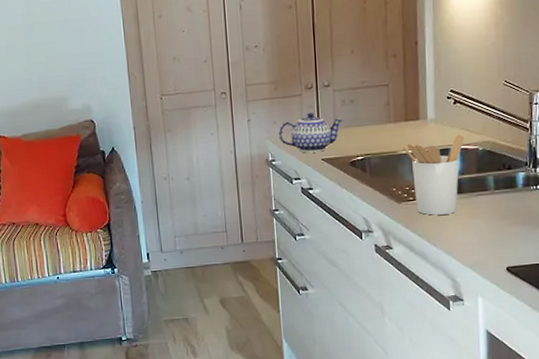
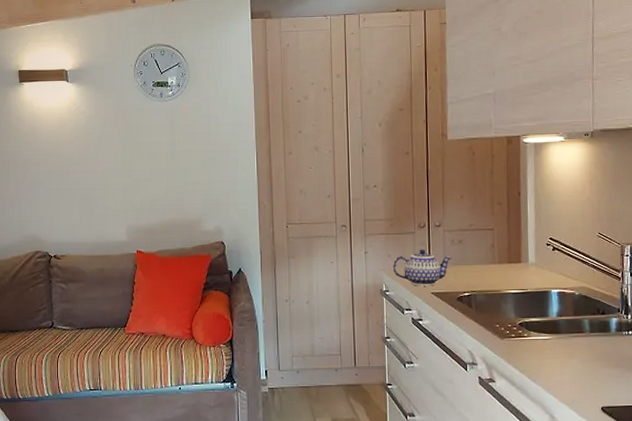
utensil holder: present [402,134,465,215] -> none [506,278,563,353]

